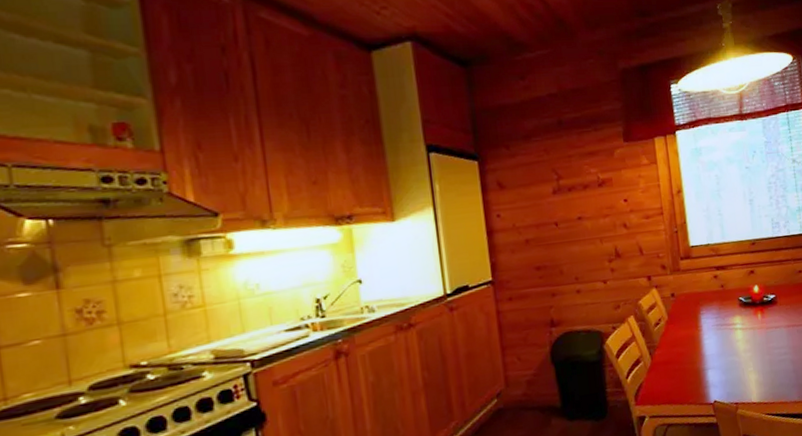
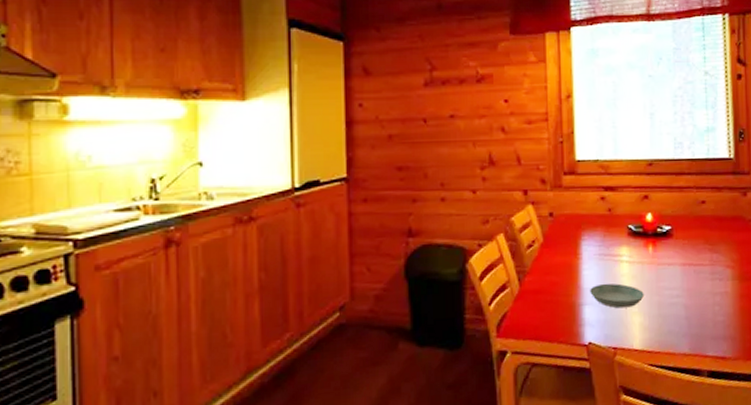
saucer: none [711,348,757,370] -> present [590,283,644,309]

